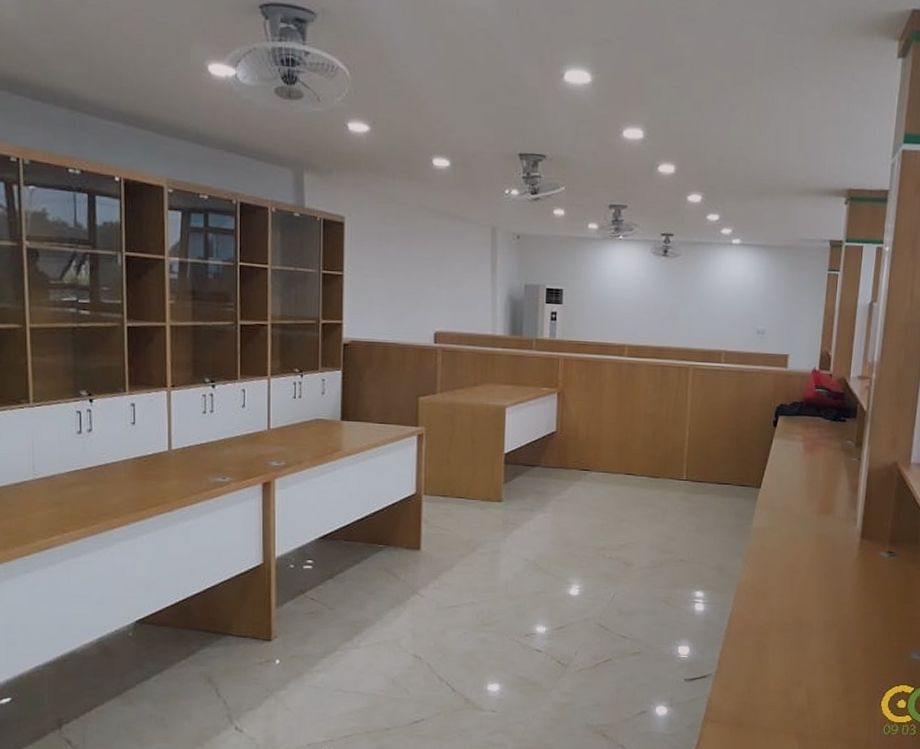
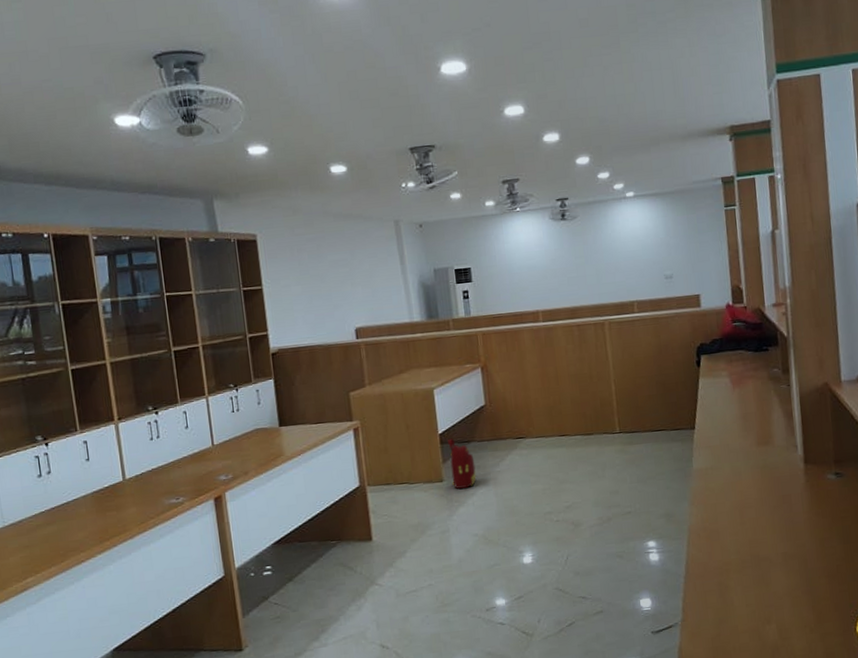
backpack: none [509,459,537,512] -> present [448,438,476,489]

